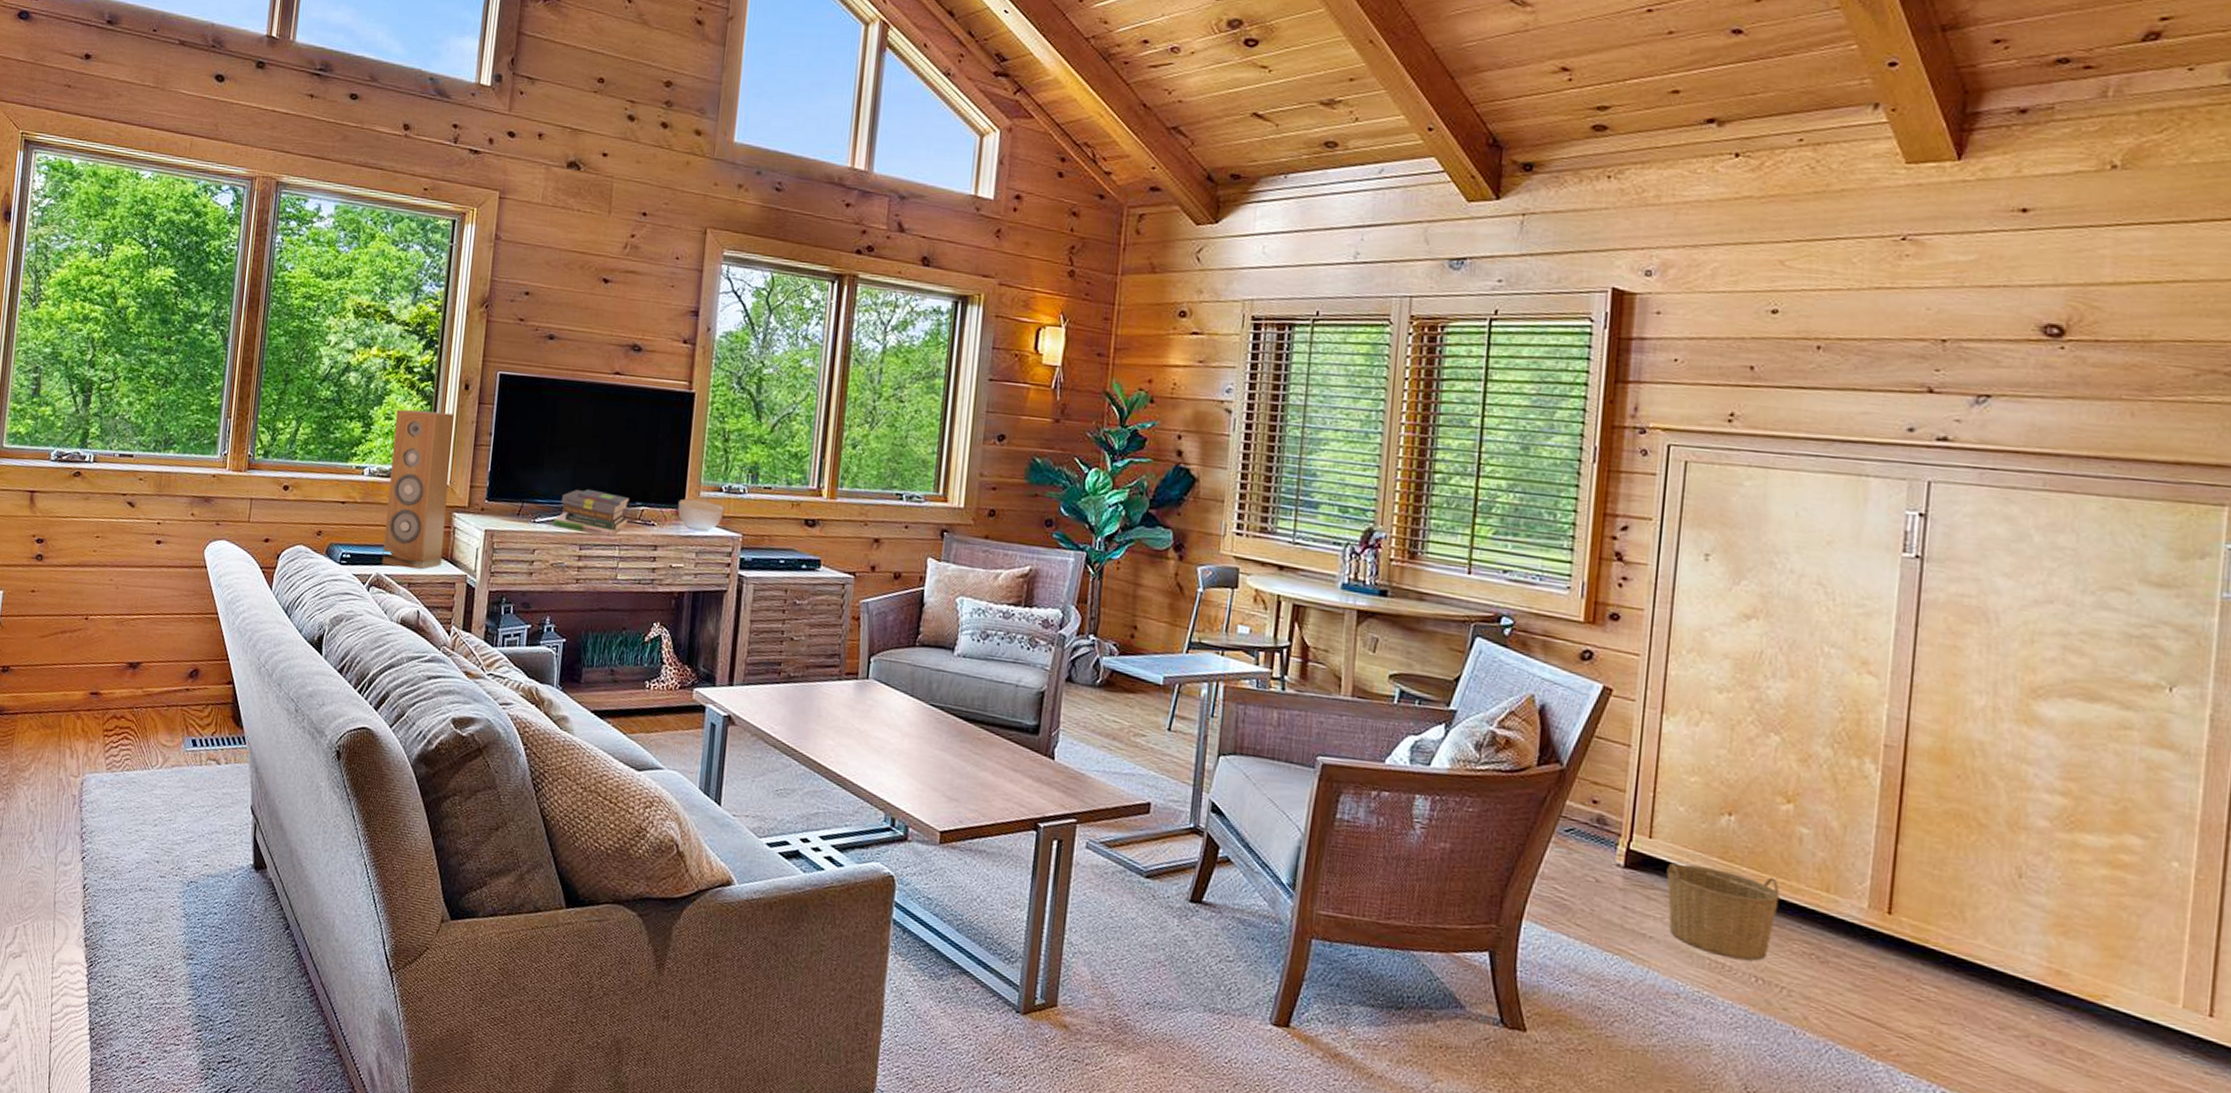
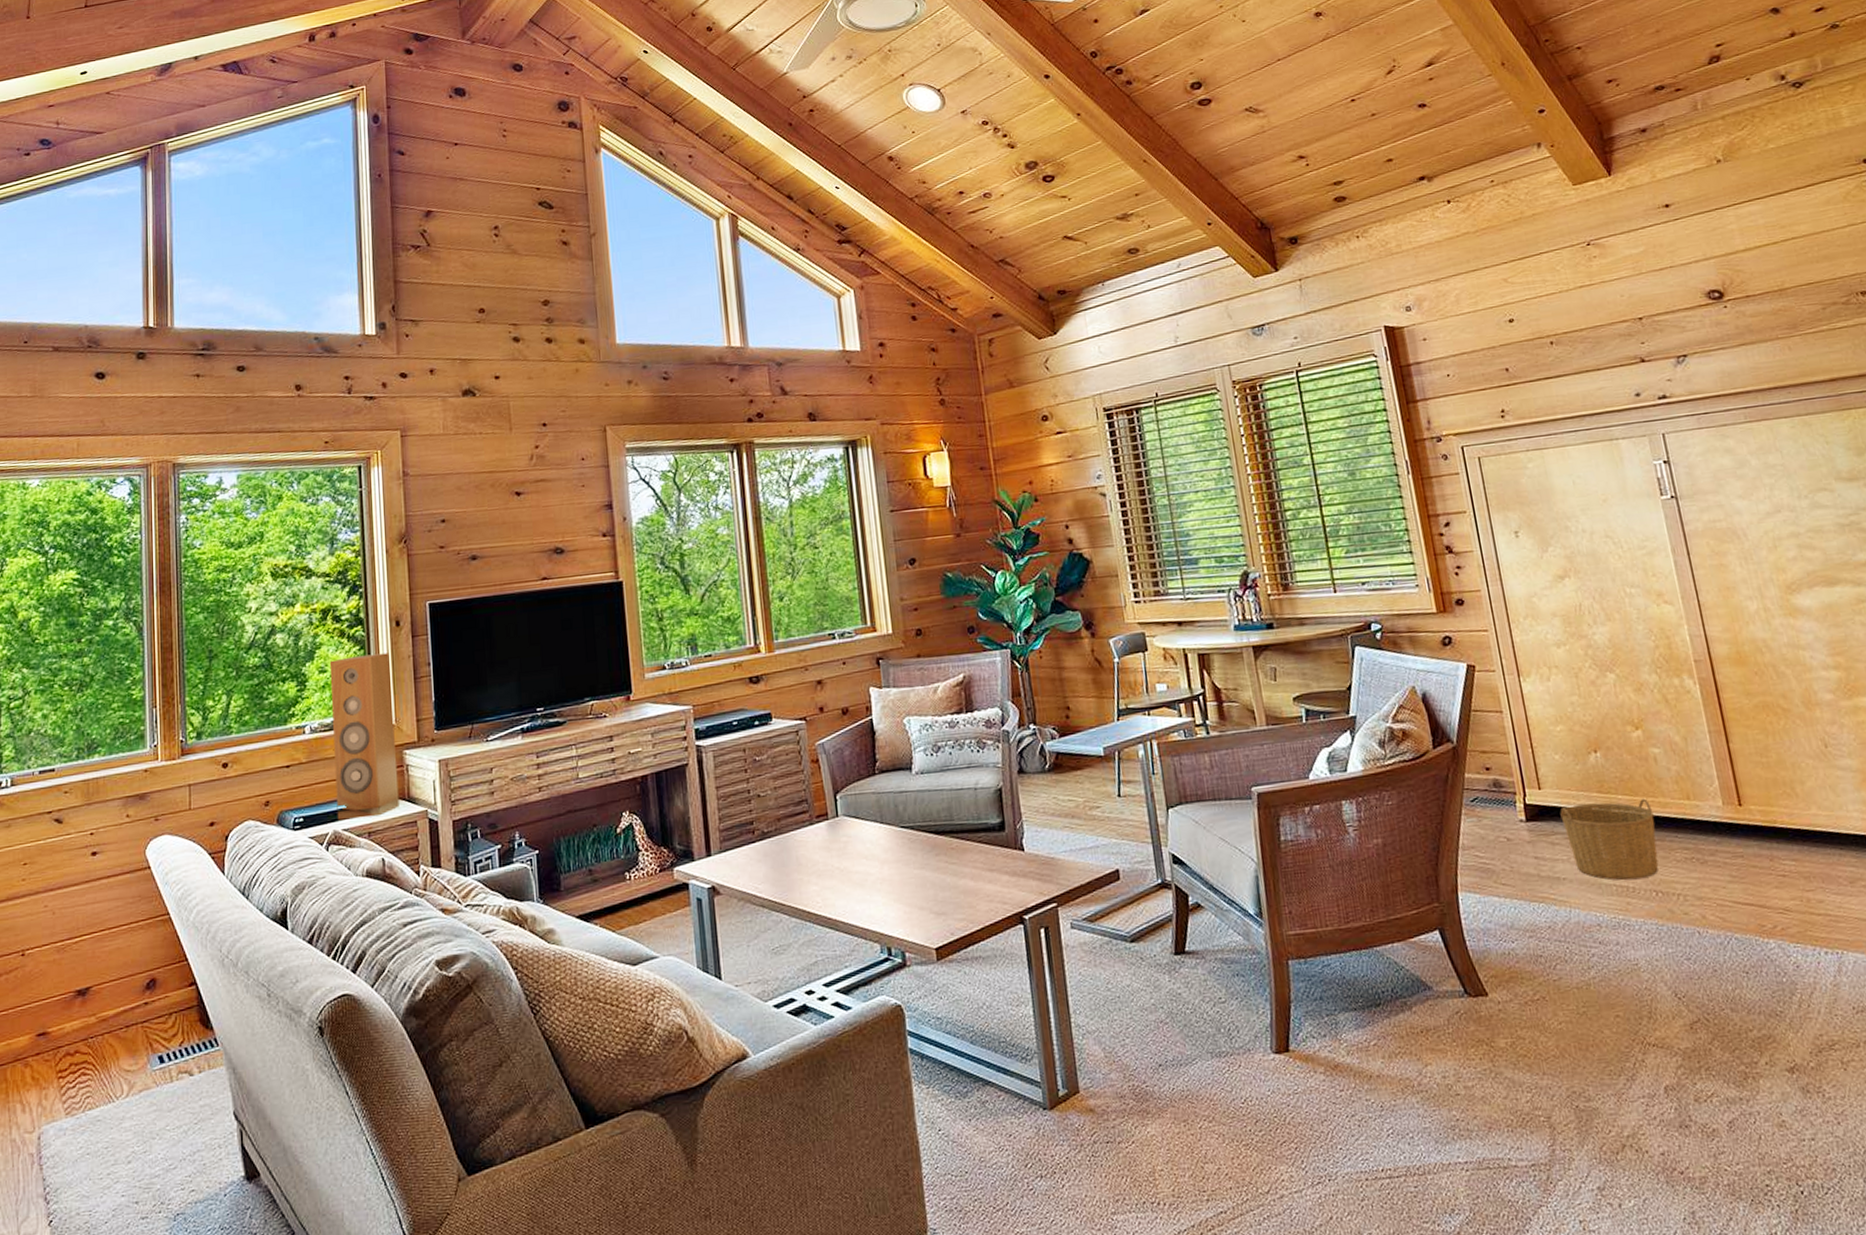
books: present [553,488,630,538] -> none [506,695,579,742]
bowl: present [677,498,726,532] -> none [626,681,672,713]

